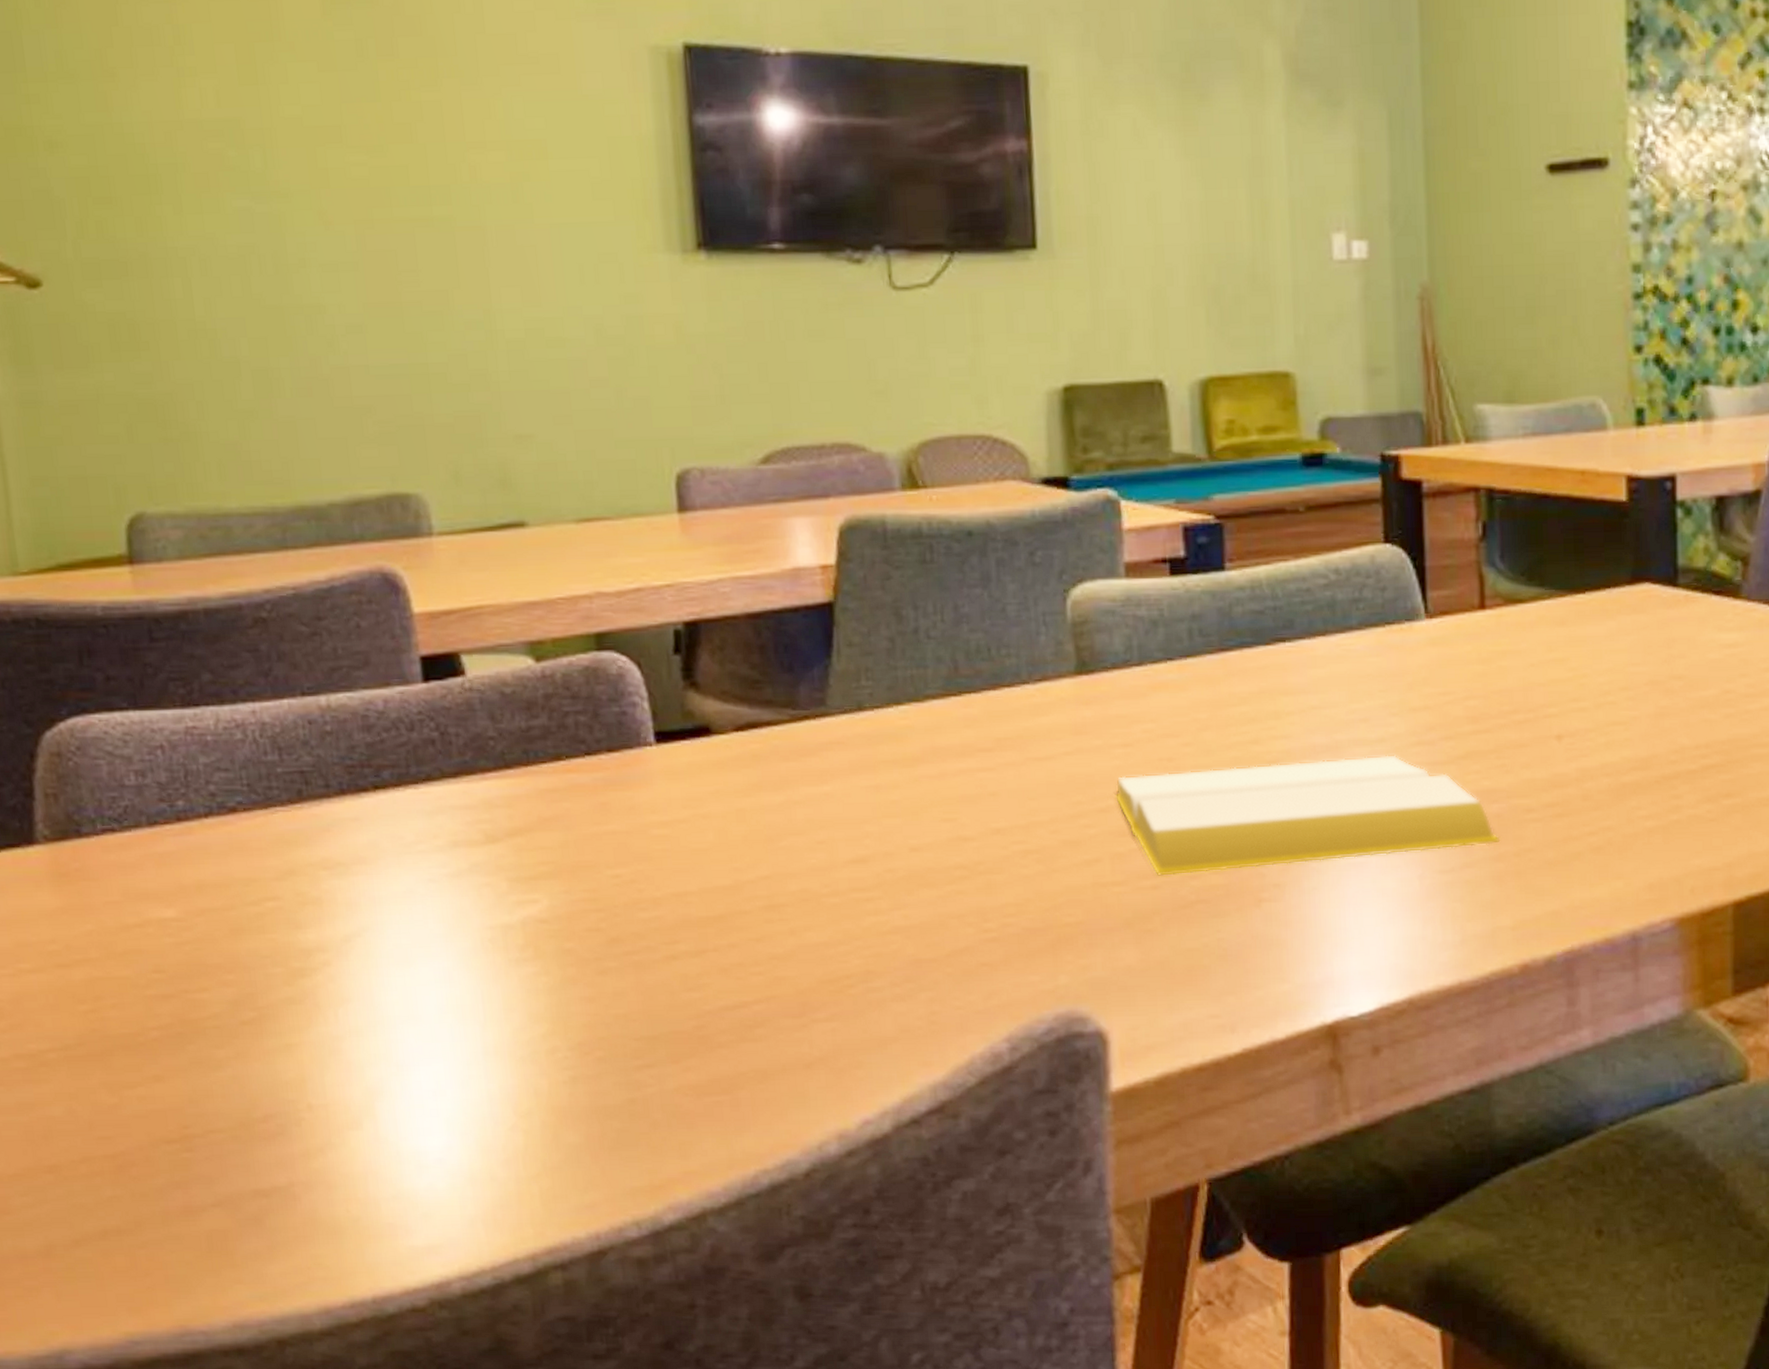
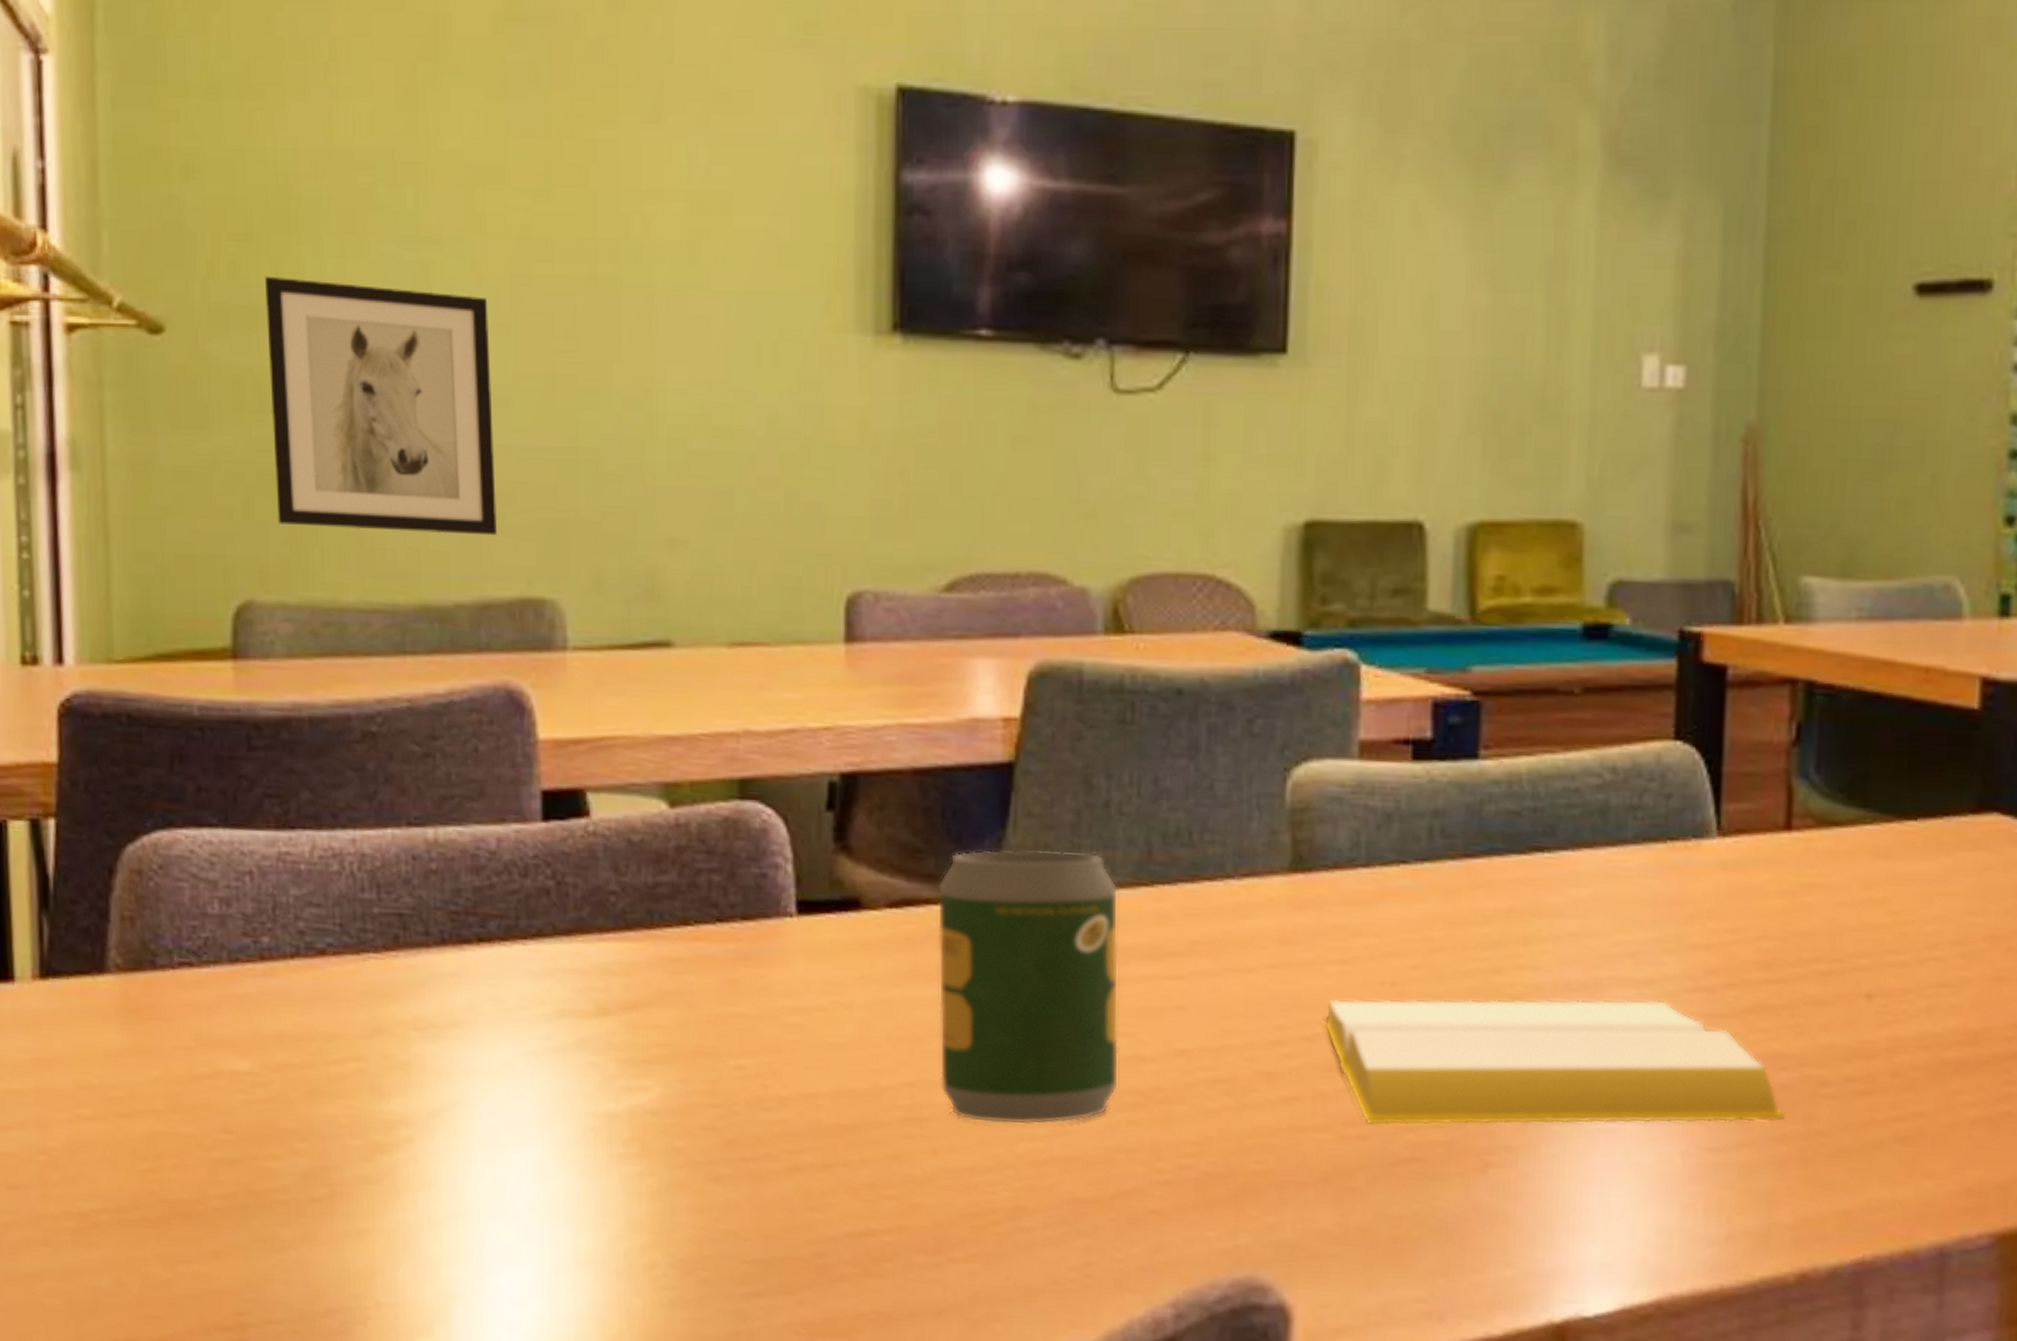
wall art: none [131,232,361,446] -> present [265,275,498,536]
soda can: none [776,672,946,904] -> present [937,849,1119,1126]

